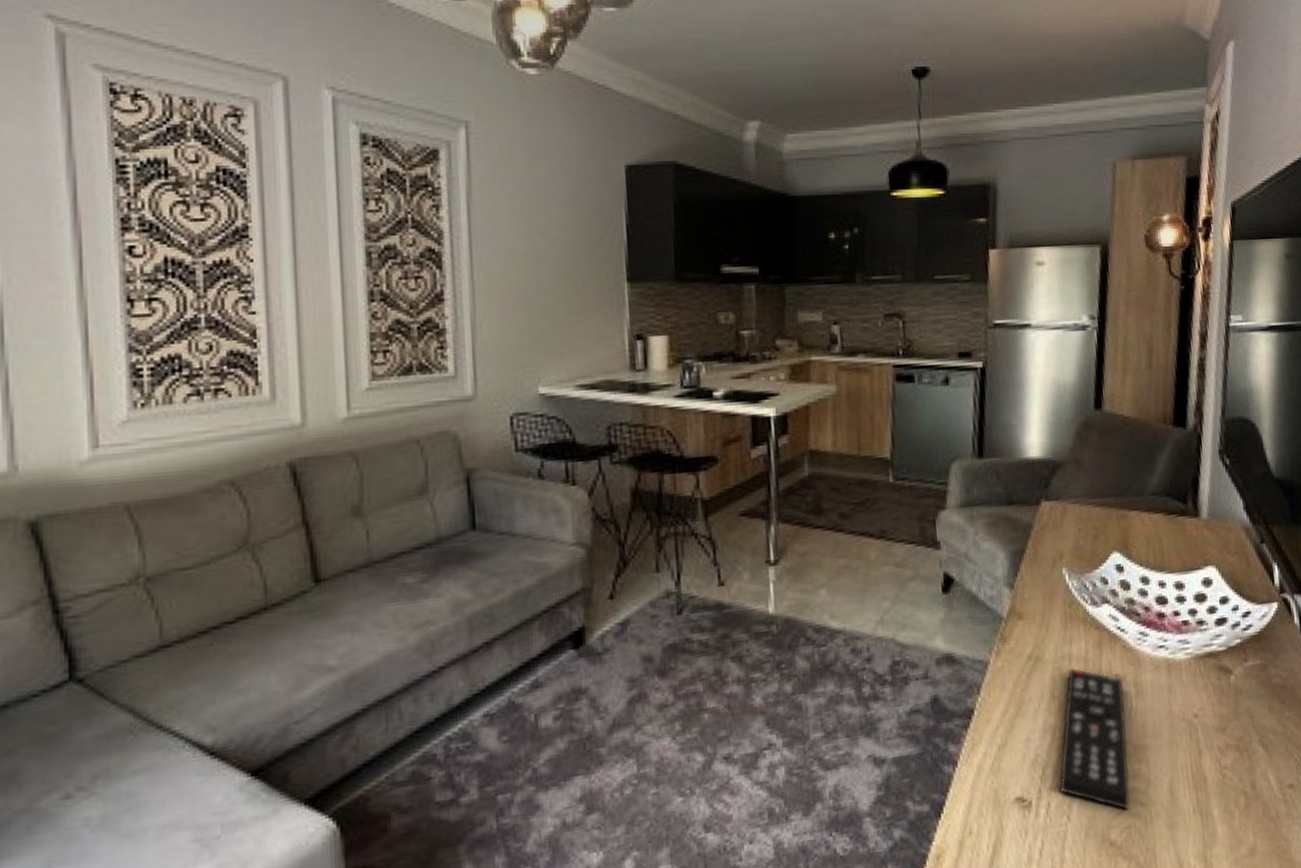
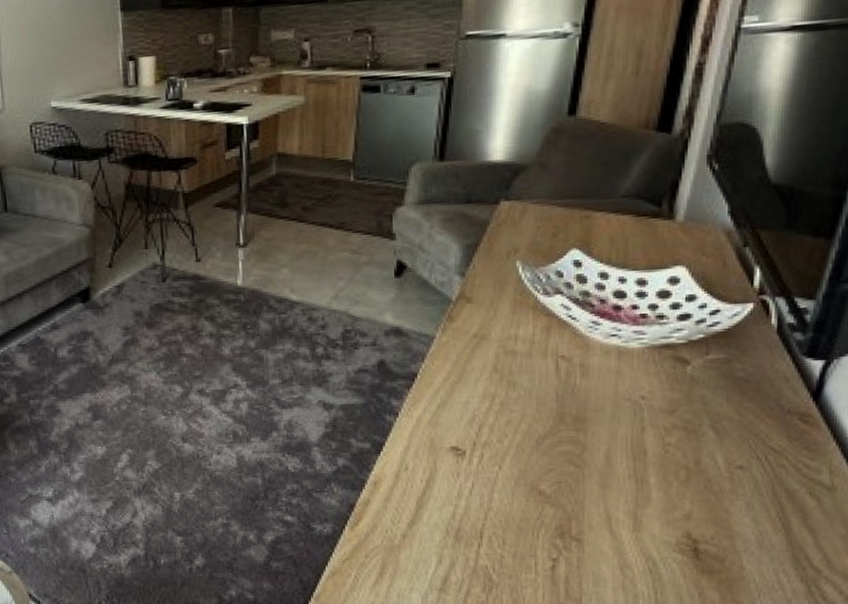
remote control: present [1058,667,1131,812] -> none [493,346,570,469]

